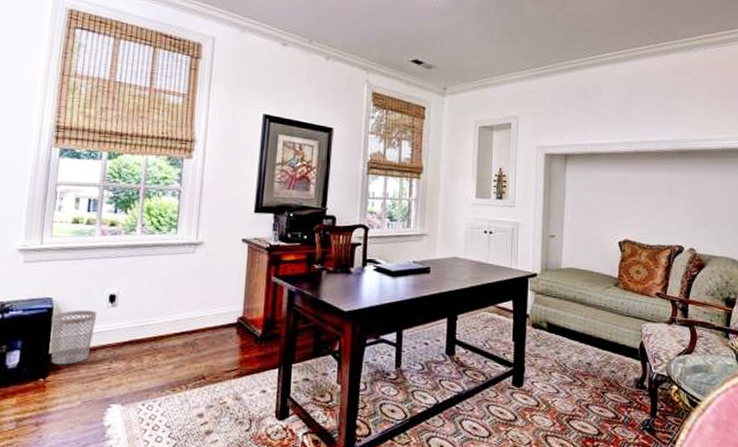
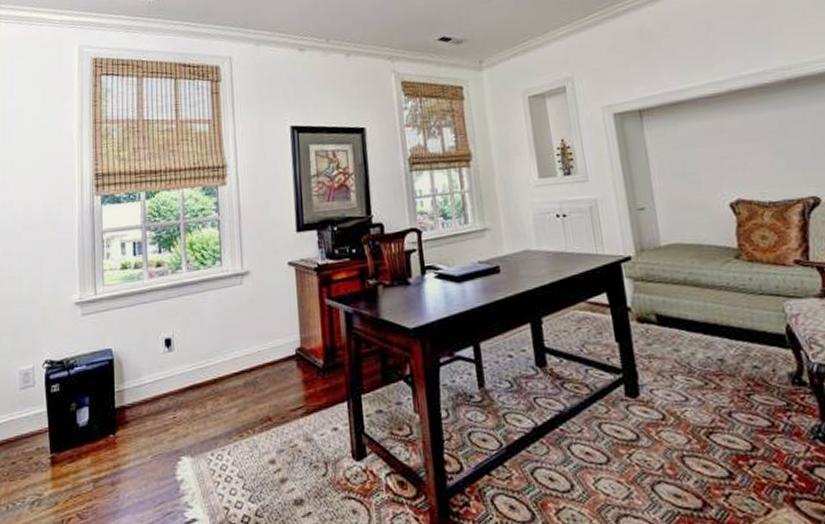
wastebasket: present [50,309,97,365] -> none [113,357,156,419]

